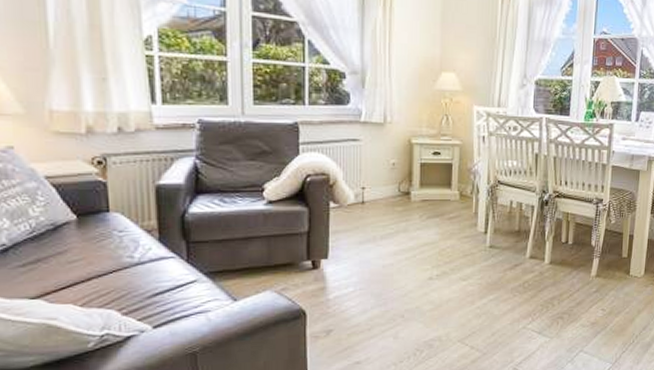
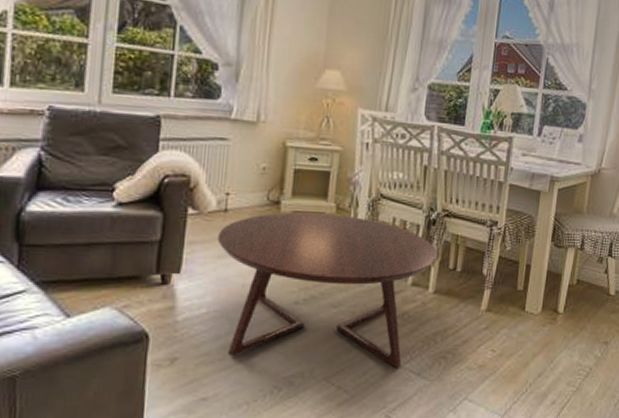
coffee table: none [358,201,551,329] -> present [217,212,438,368]

